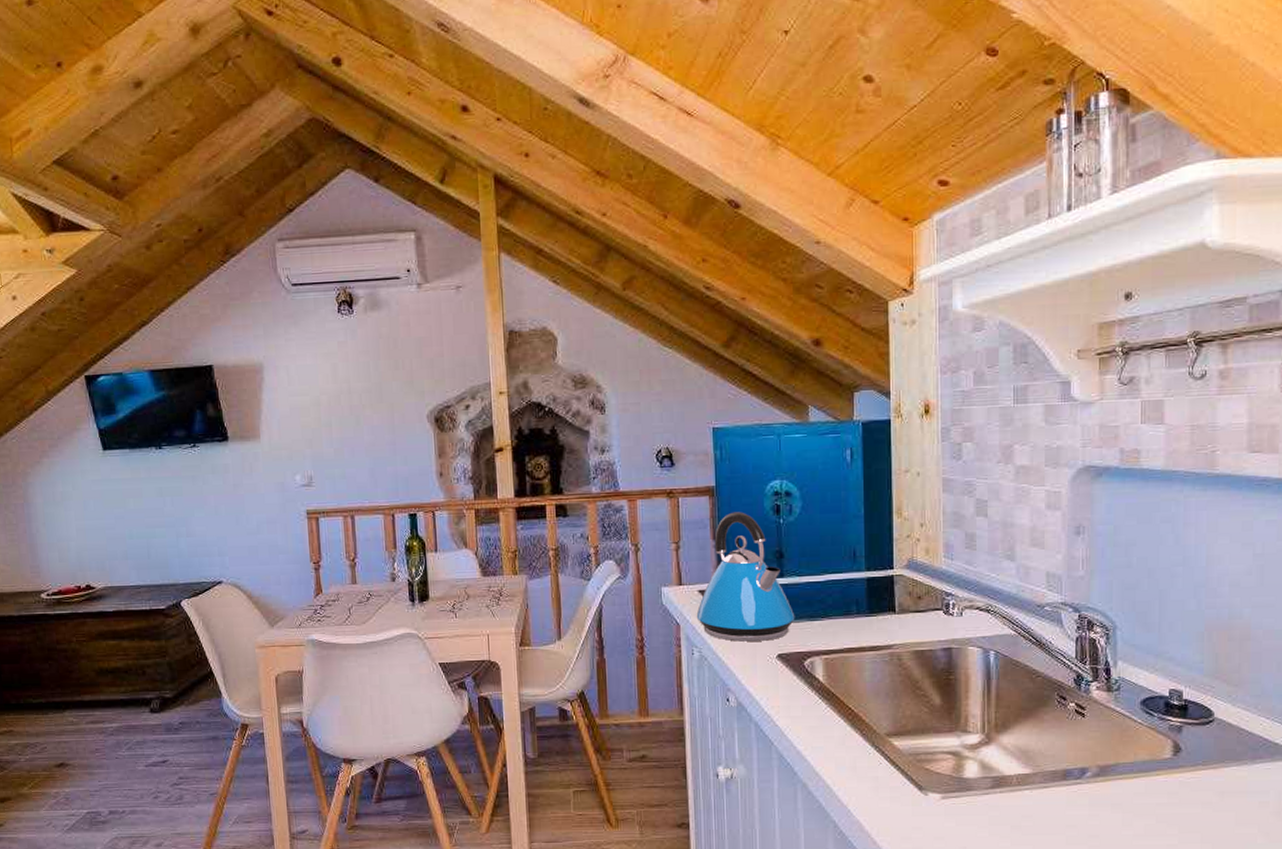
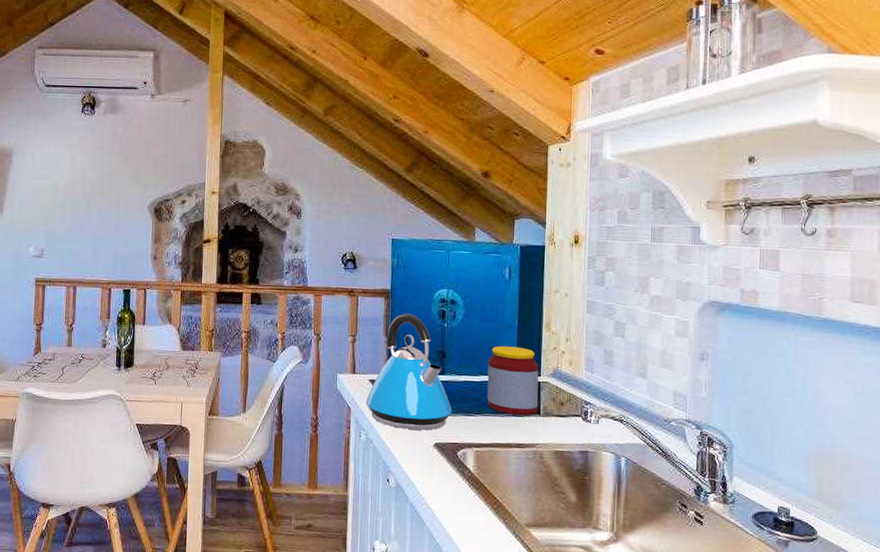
jar: none [833,538,893,615] -> present [487,346,539,415]

